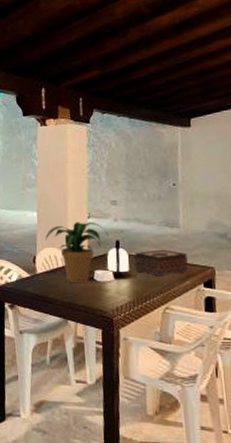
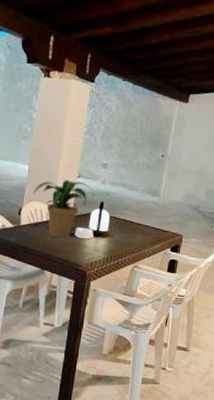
tissue box: present [134,249,188,277] -> none [113,214,162,239]

